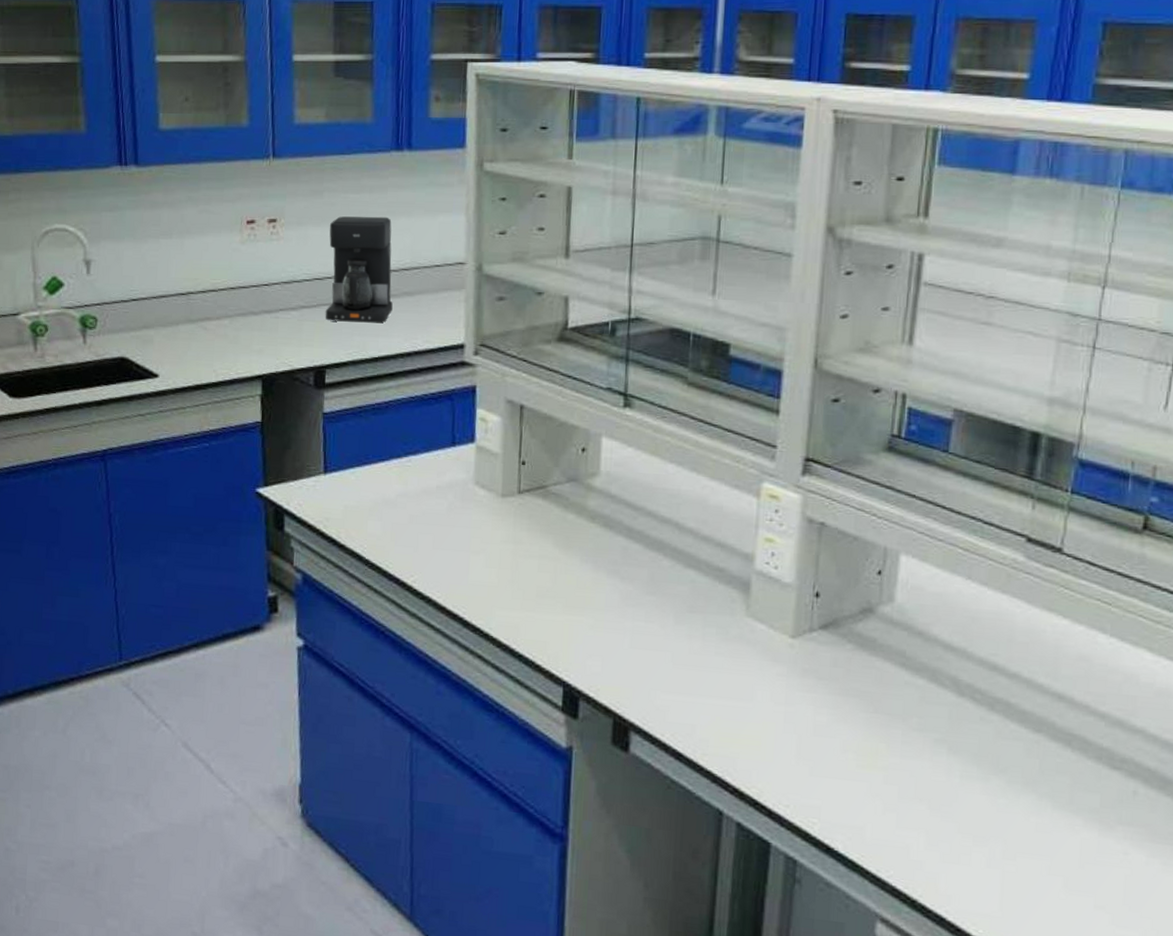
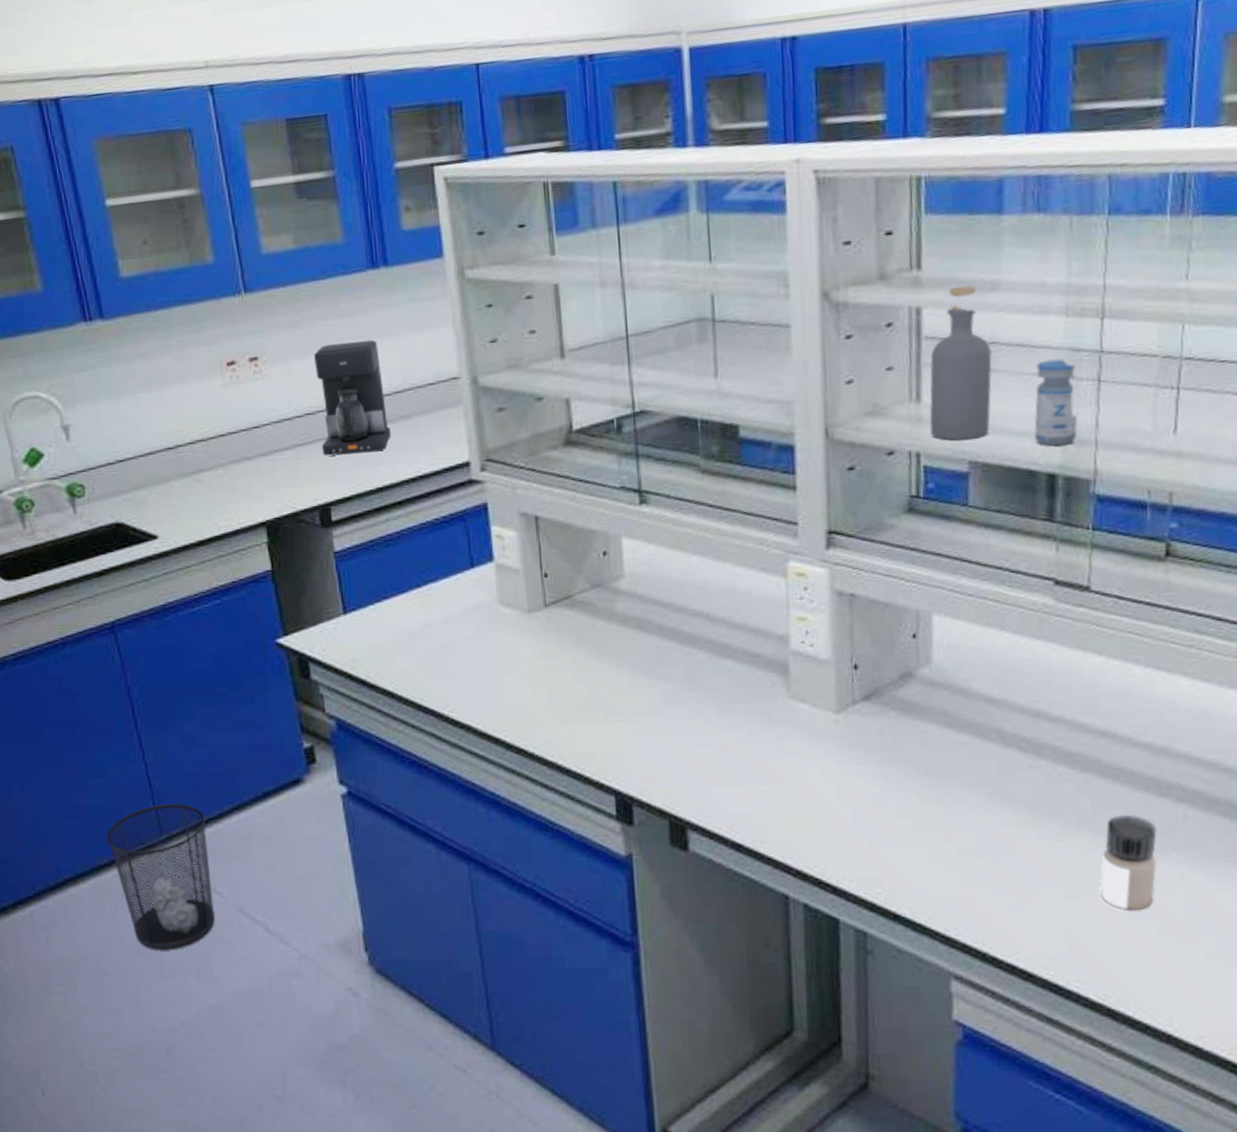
waste bin: none [68,631,165,773] -> present [106,803,216,950]
bottle: none [918,239,989,388] -> present [929,286,992,441]
medicine bottle: none [1021,320,1072,407] -> present [1033,358,1079,446]
bottle: none [1039,781,1104,882] -> present [1100,814,1157,911]

